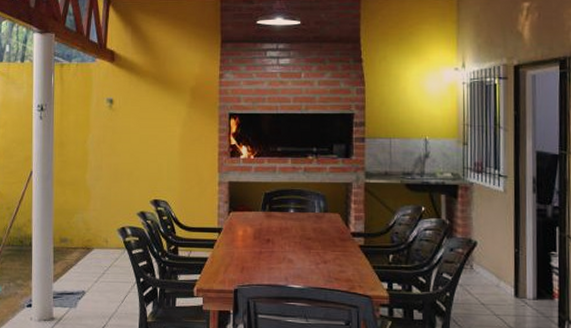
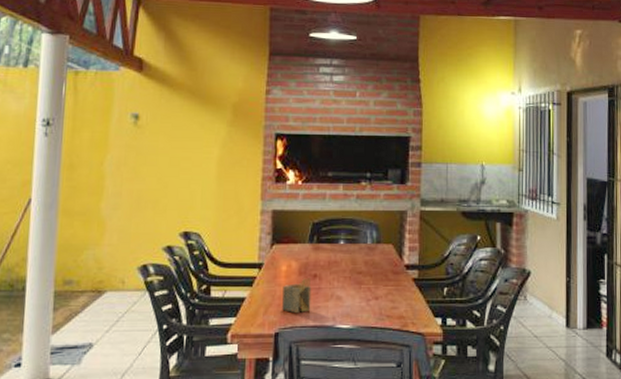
napkin holder: none [240,242,265,274] -> present [282,278,312,314]

